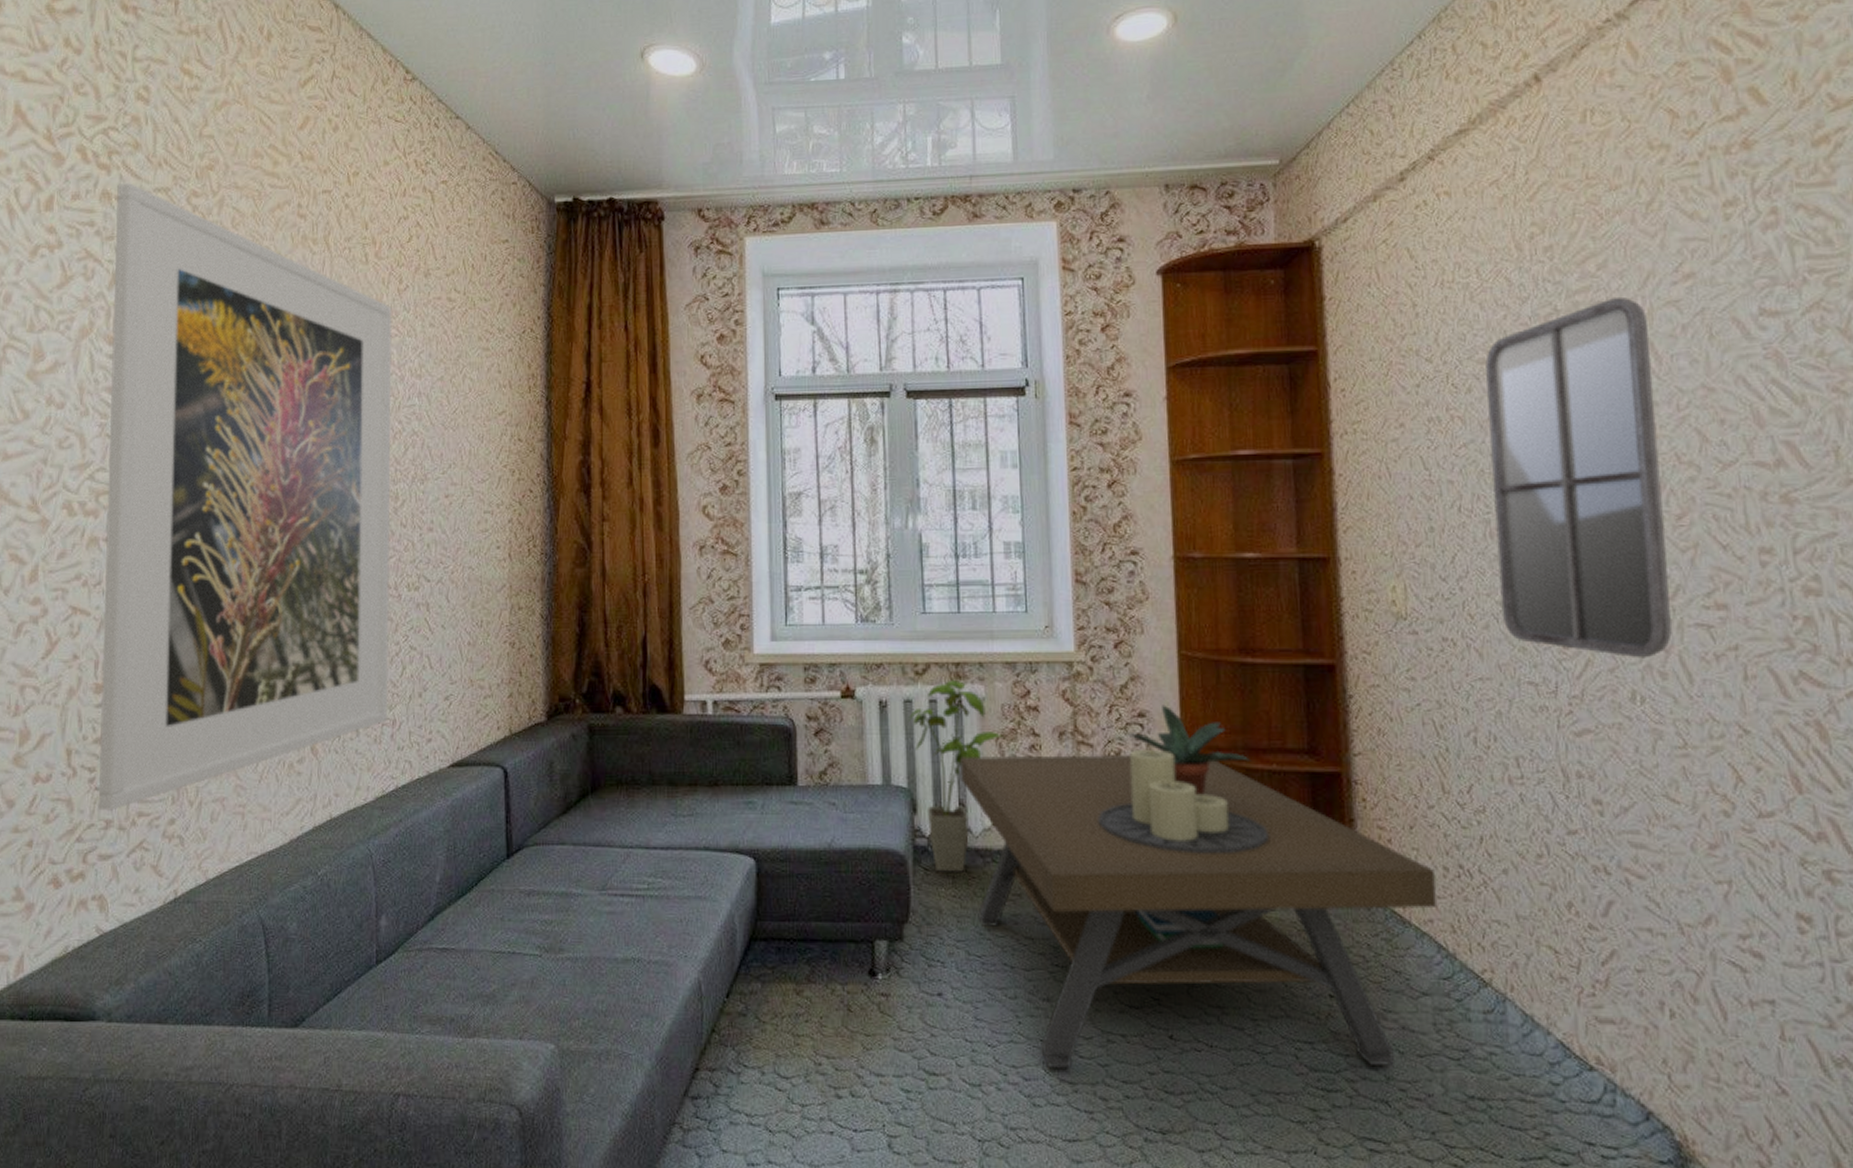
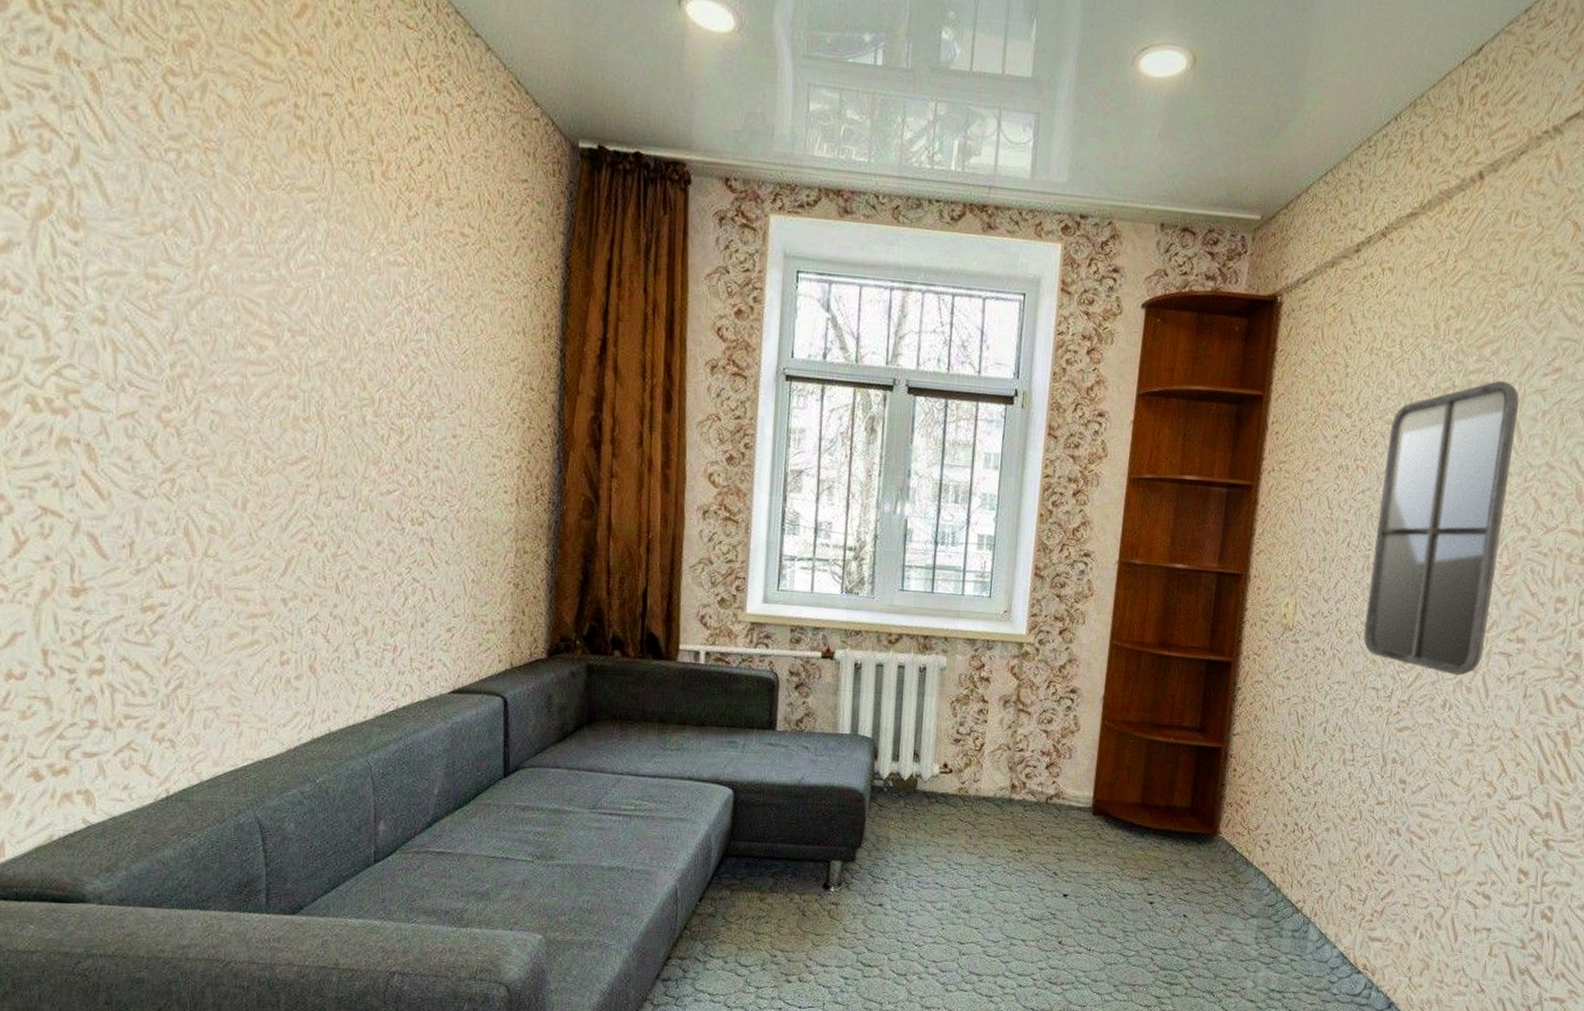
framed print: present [99,183,392,811] -> none [75,45,400,712]
house plant: present [907,679,1007,872] -> none [877,650,960,809]
coffee table: present [960,749,1436,1068] -> none [917,715,1277,967]
potted plant: present [1126,705,1252,796] -> none [1059,684,1155,760]

